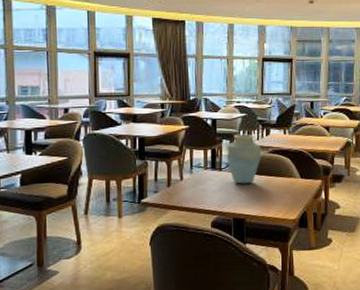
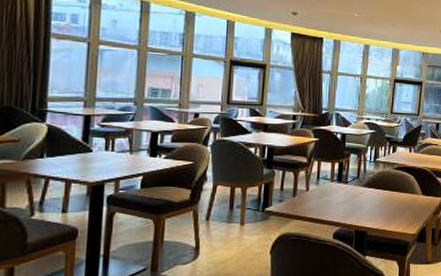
vase: present [227,133,261,184] -> none [354,149,386,198]

